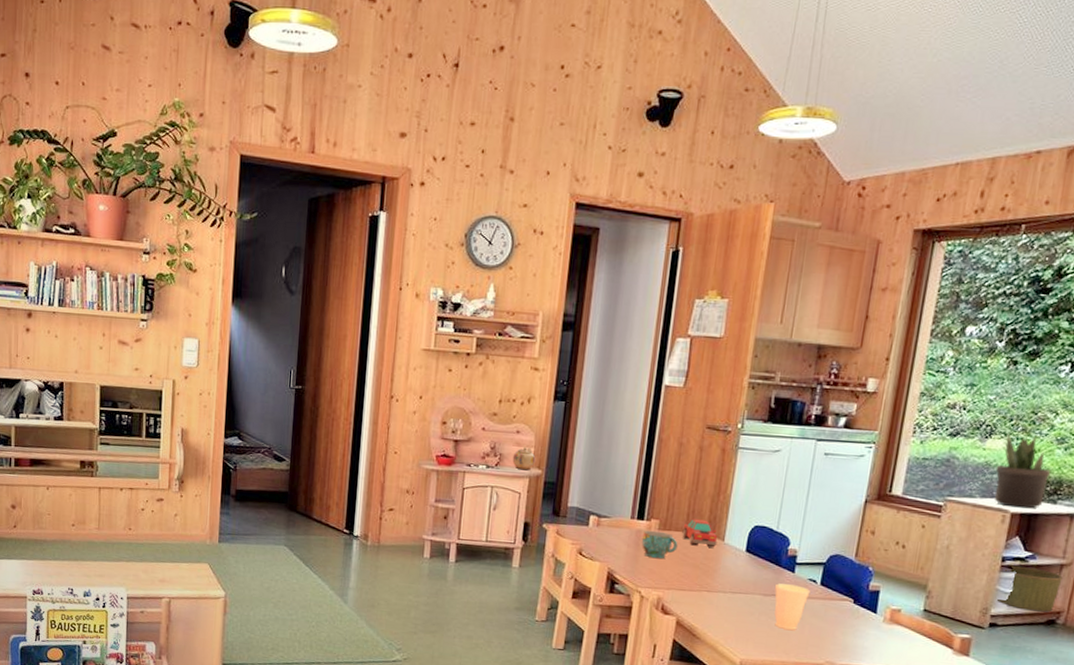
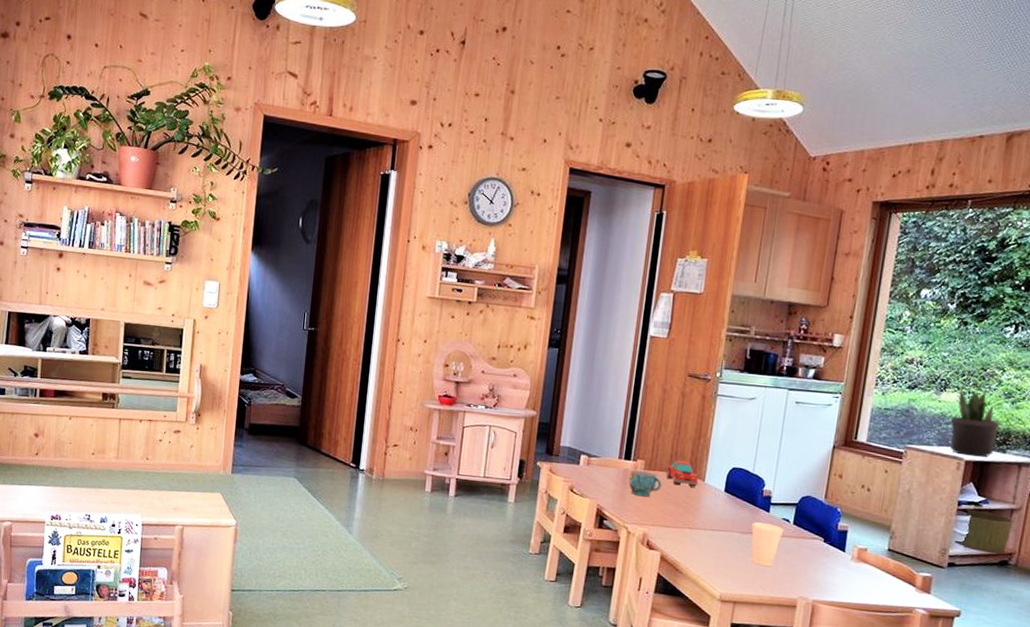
teapot: present [512,447,536,471] -> none [509,390,531,412]

